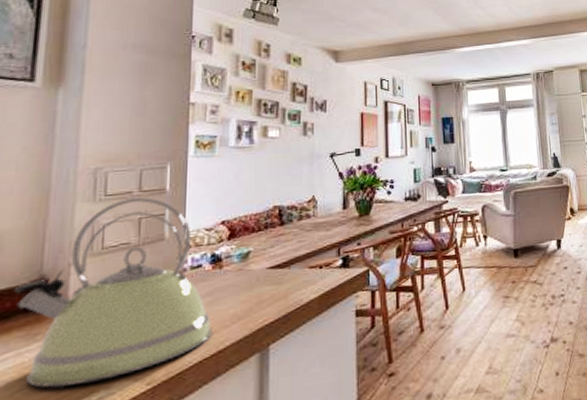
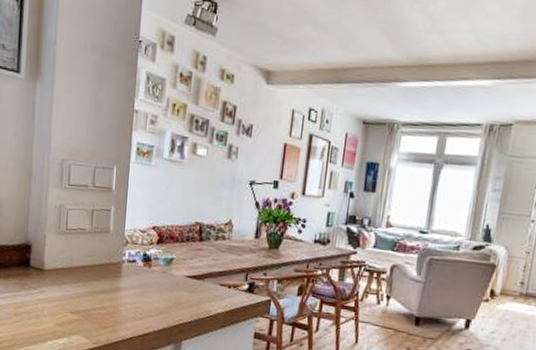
kettle: present [15,197,212,388] -> none [11,191,141,332]

